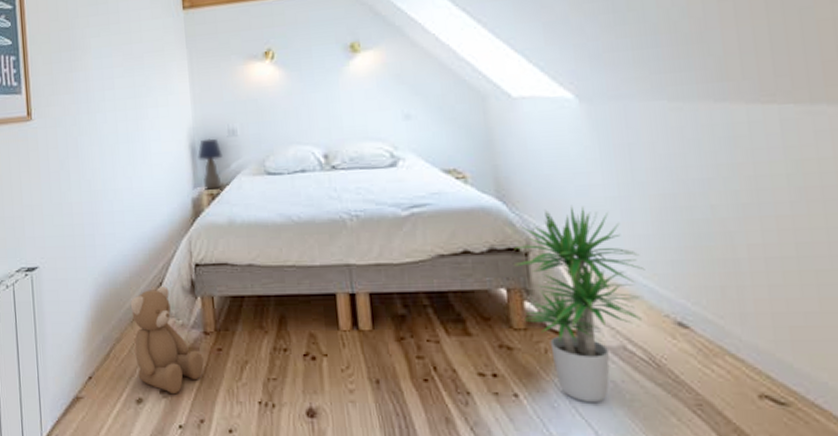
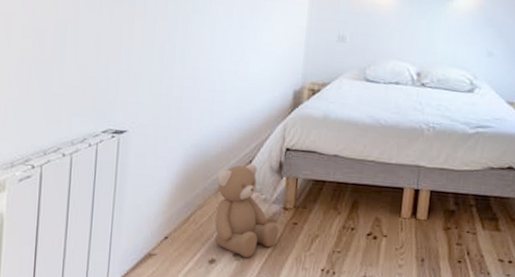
table lamp: present [198,138,223,190] -> none [306,39,329,86]

